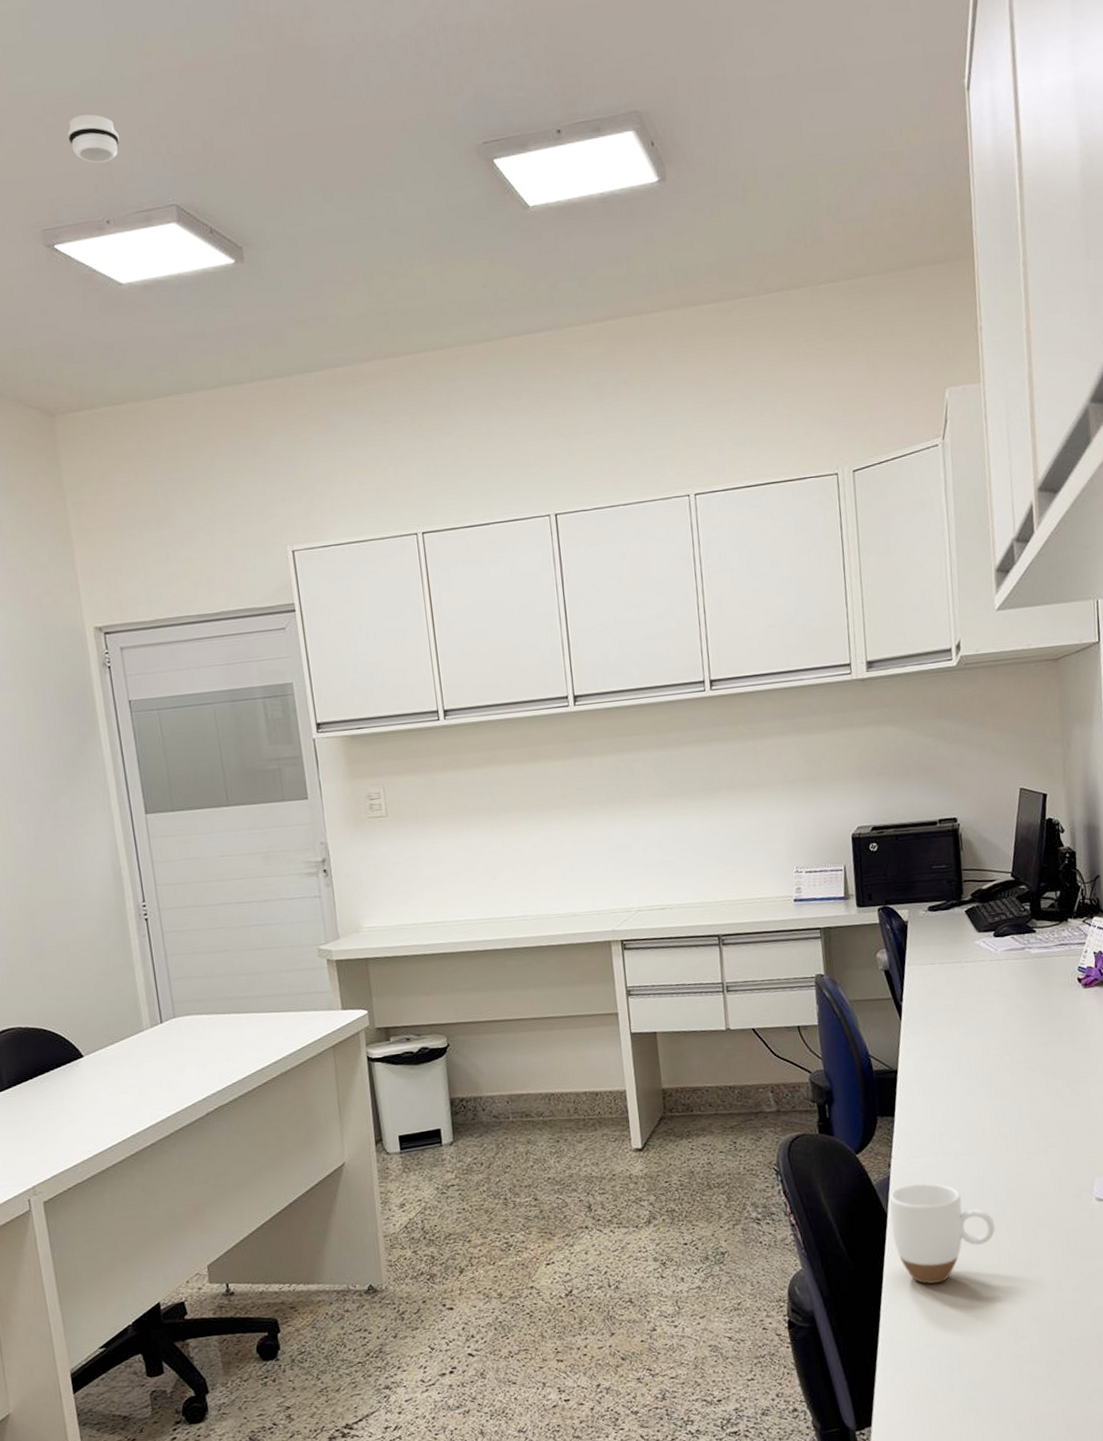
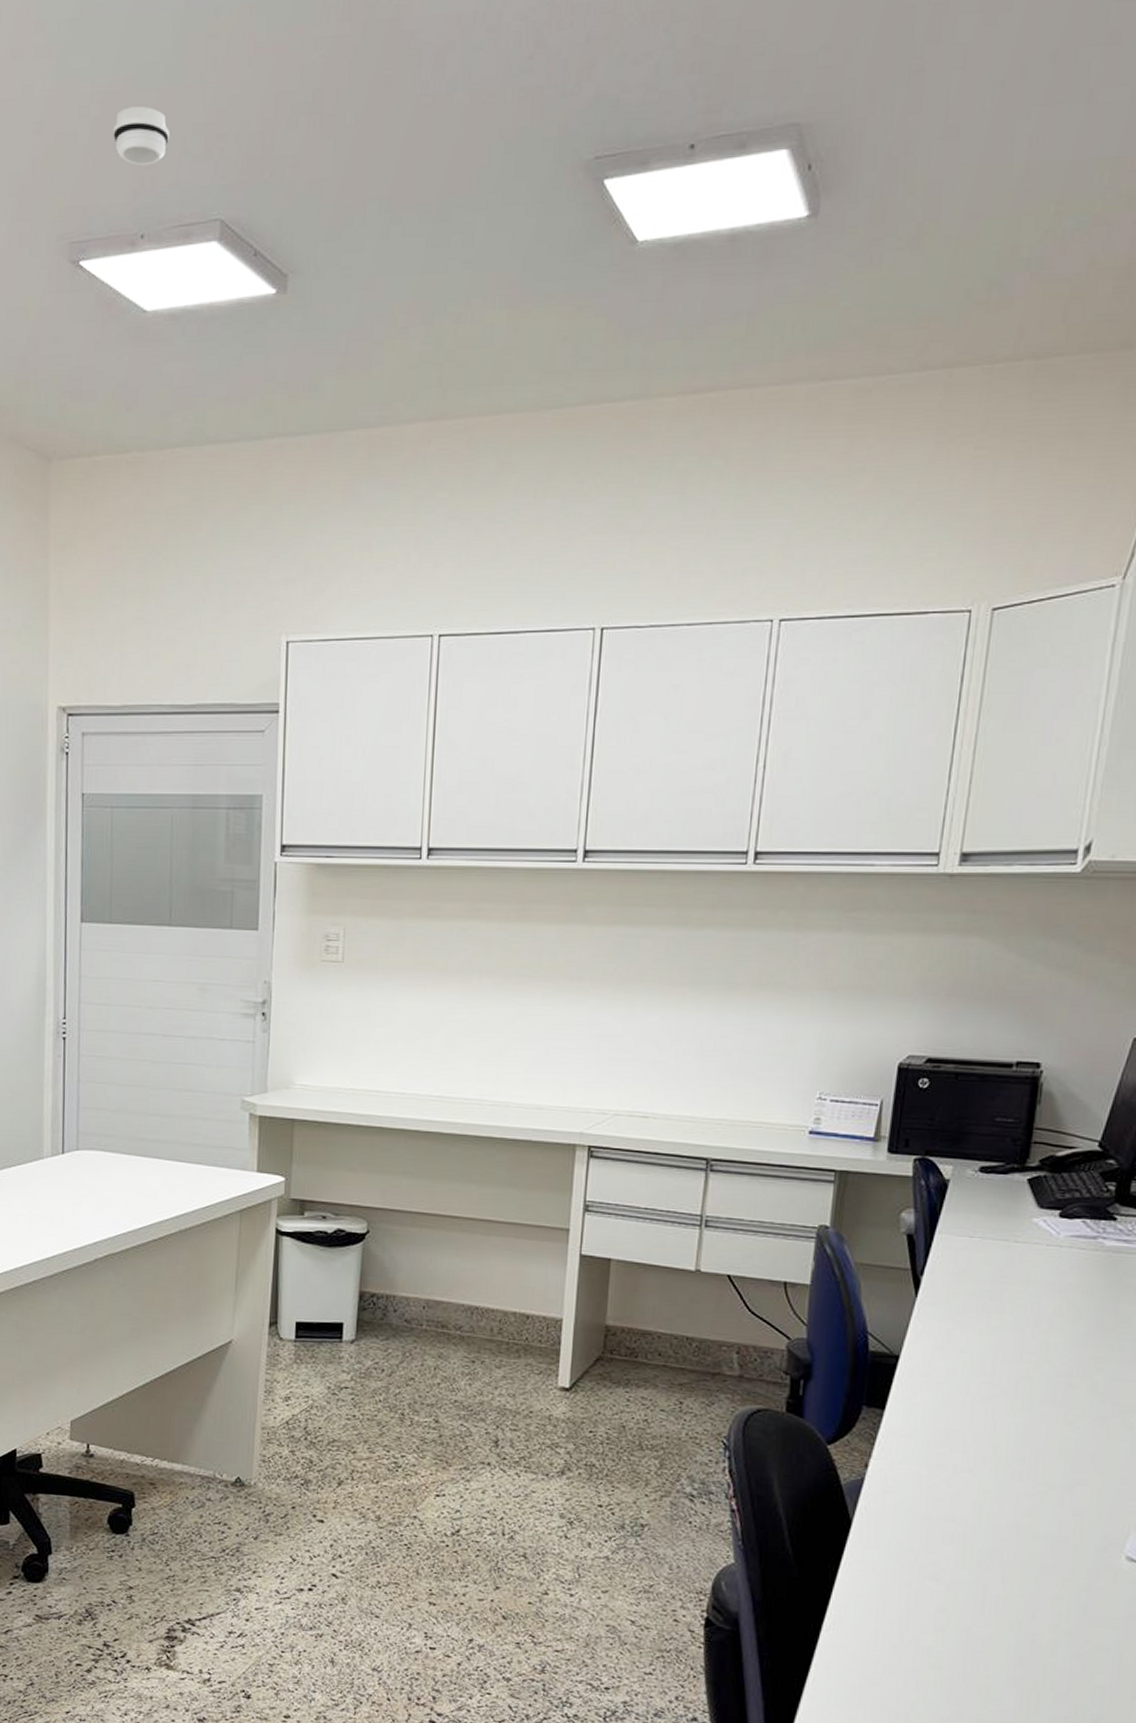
mug: present [889,1183,996,1284] -> none [854,1493,987,1615]

